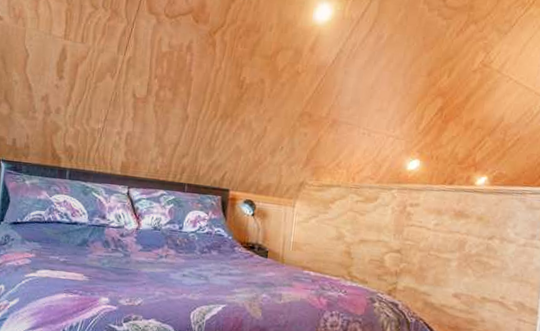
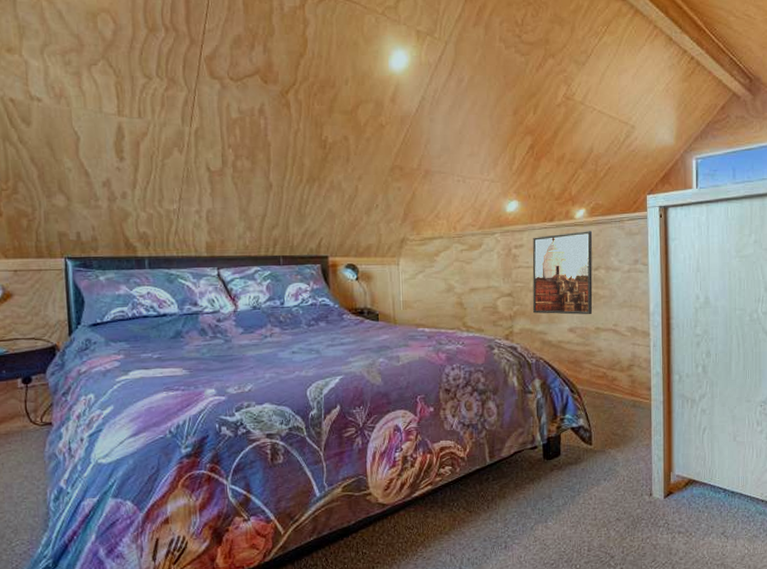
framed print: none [420,198,492,284] -> present [532,231,593,315]

